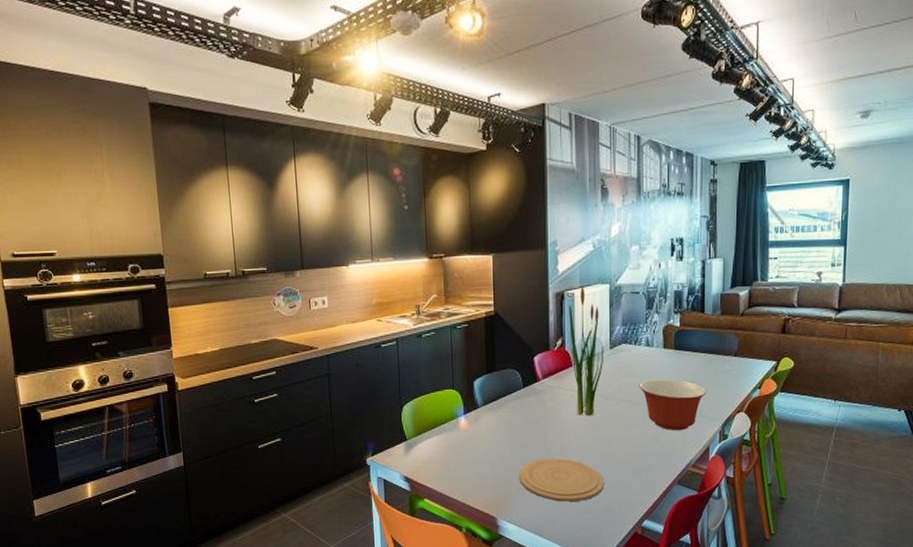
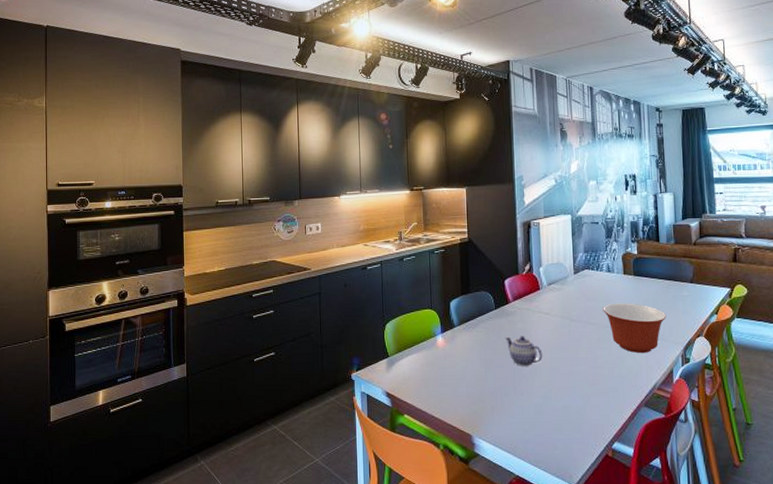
plate: present [518,458,604,502] -> none [492,377,574,421]
teapot: none [532,415,573,447] -> present [504,336,543,367]
plant: present [569,284,604,416] -> none [535,214,569,337]

